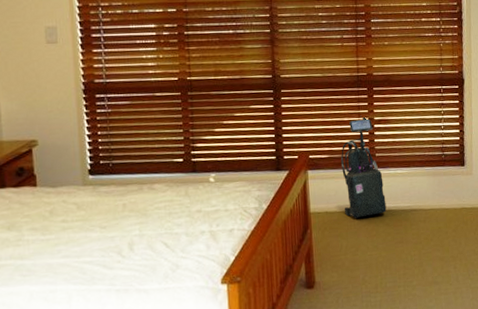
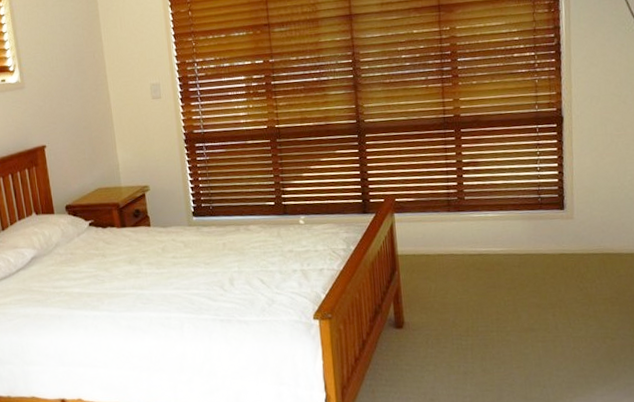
vacuum cleaner: present [340,115,387,218] -> none [427,158,477,261]

